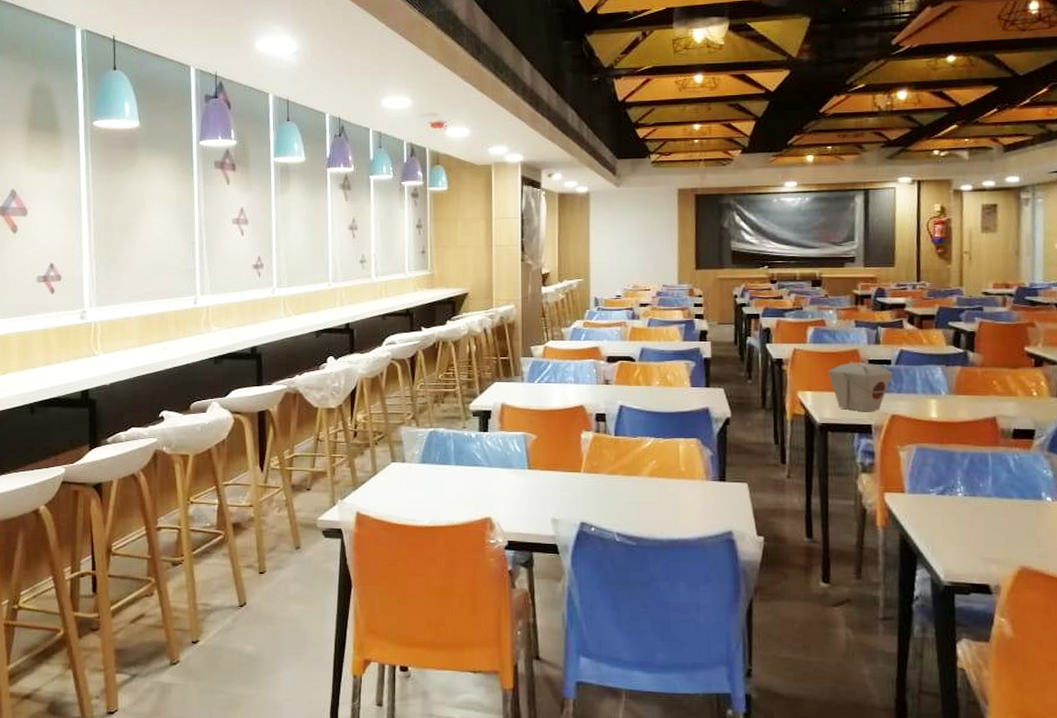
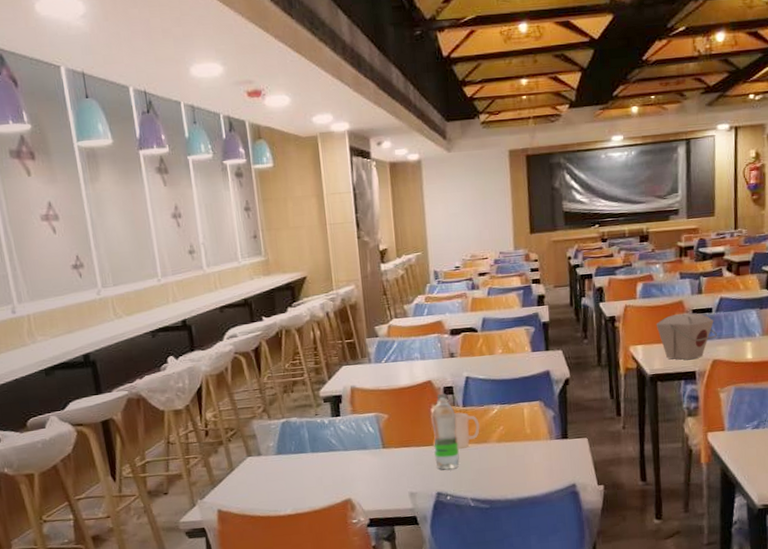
bottle: none [581,419,607,499] -> present [431,393,460,470]
mug: none [604,441,631,480] -> present [454,412,480,450]

